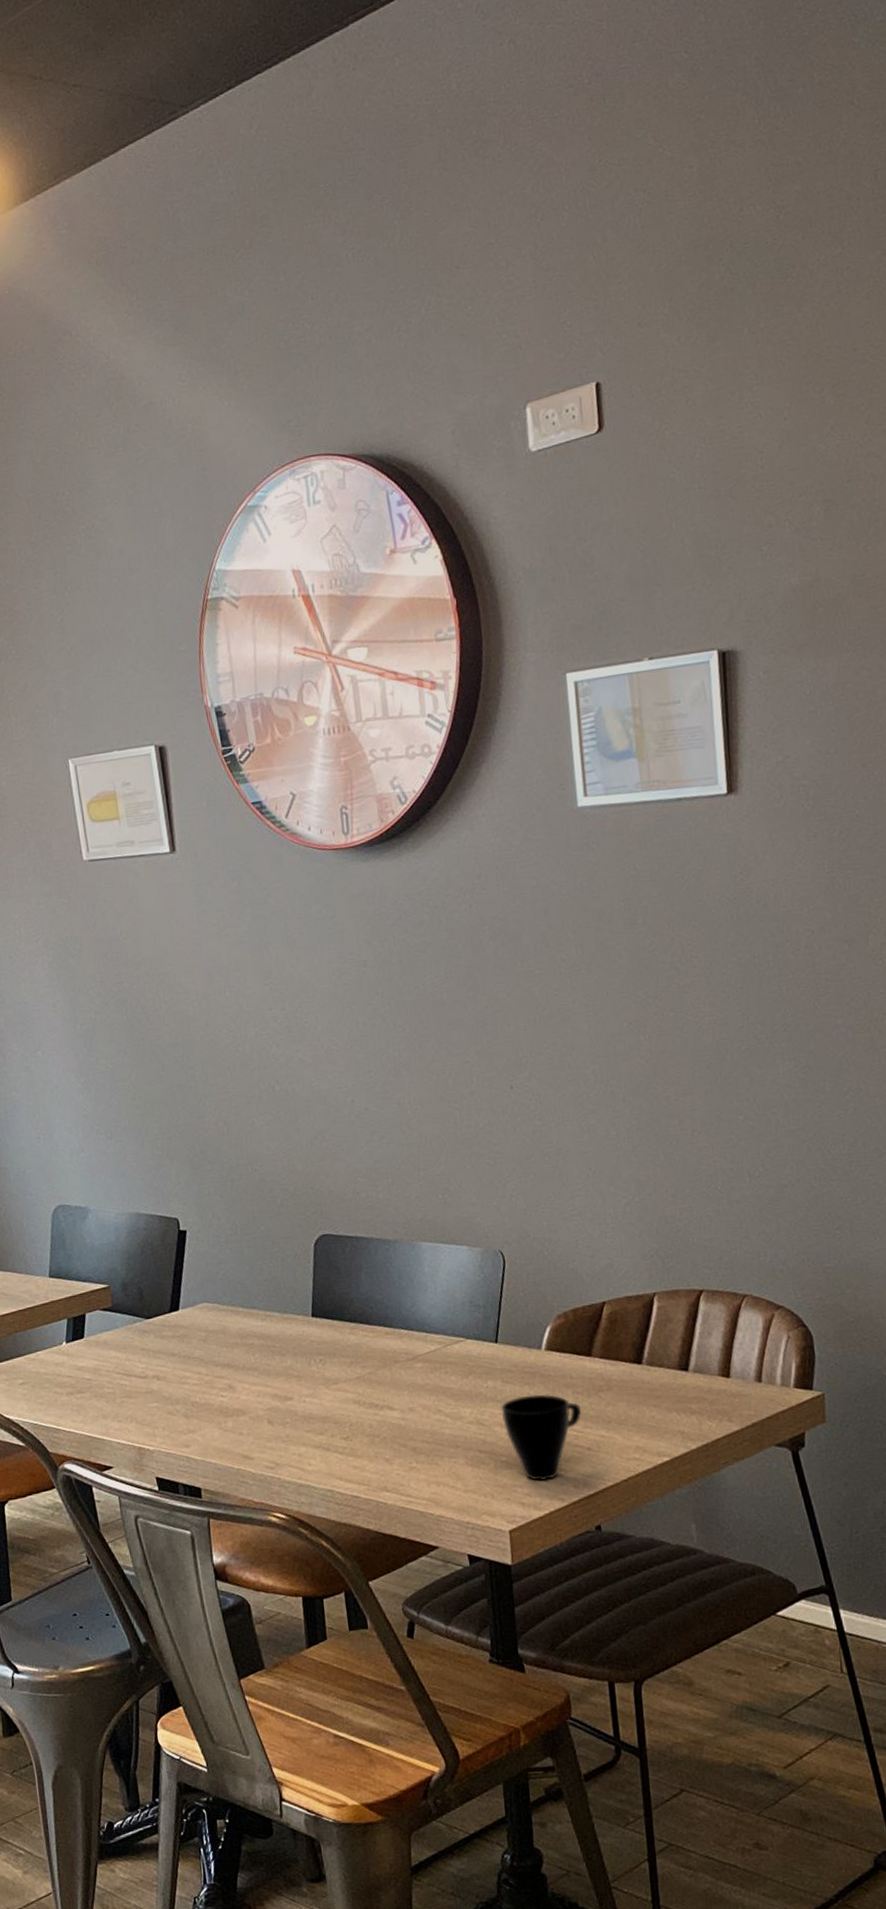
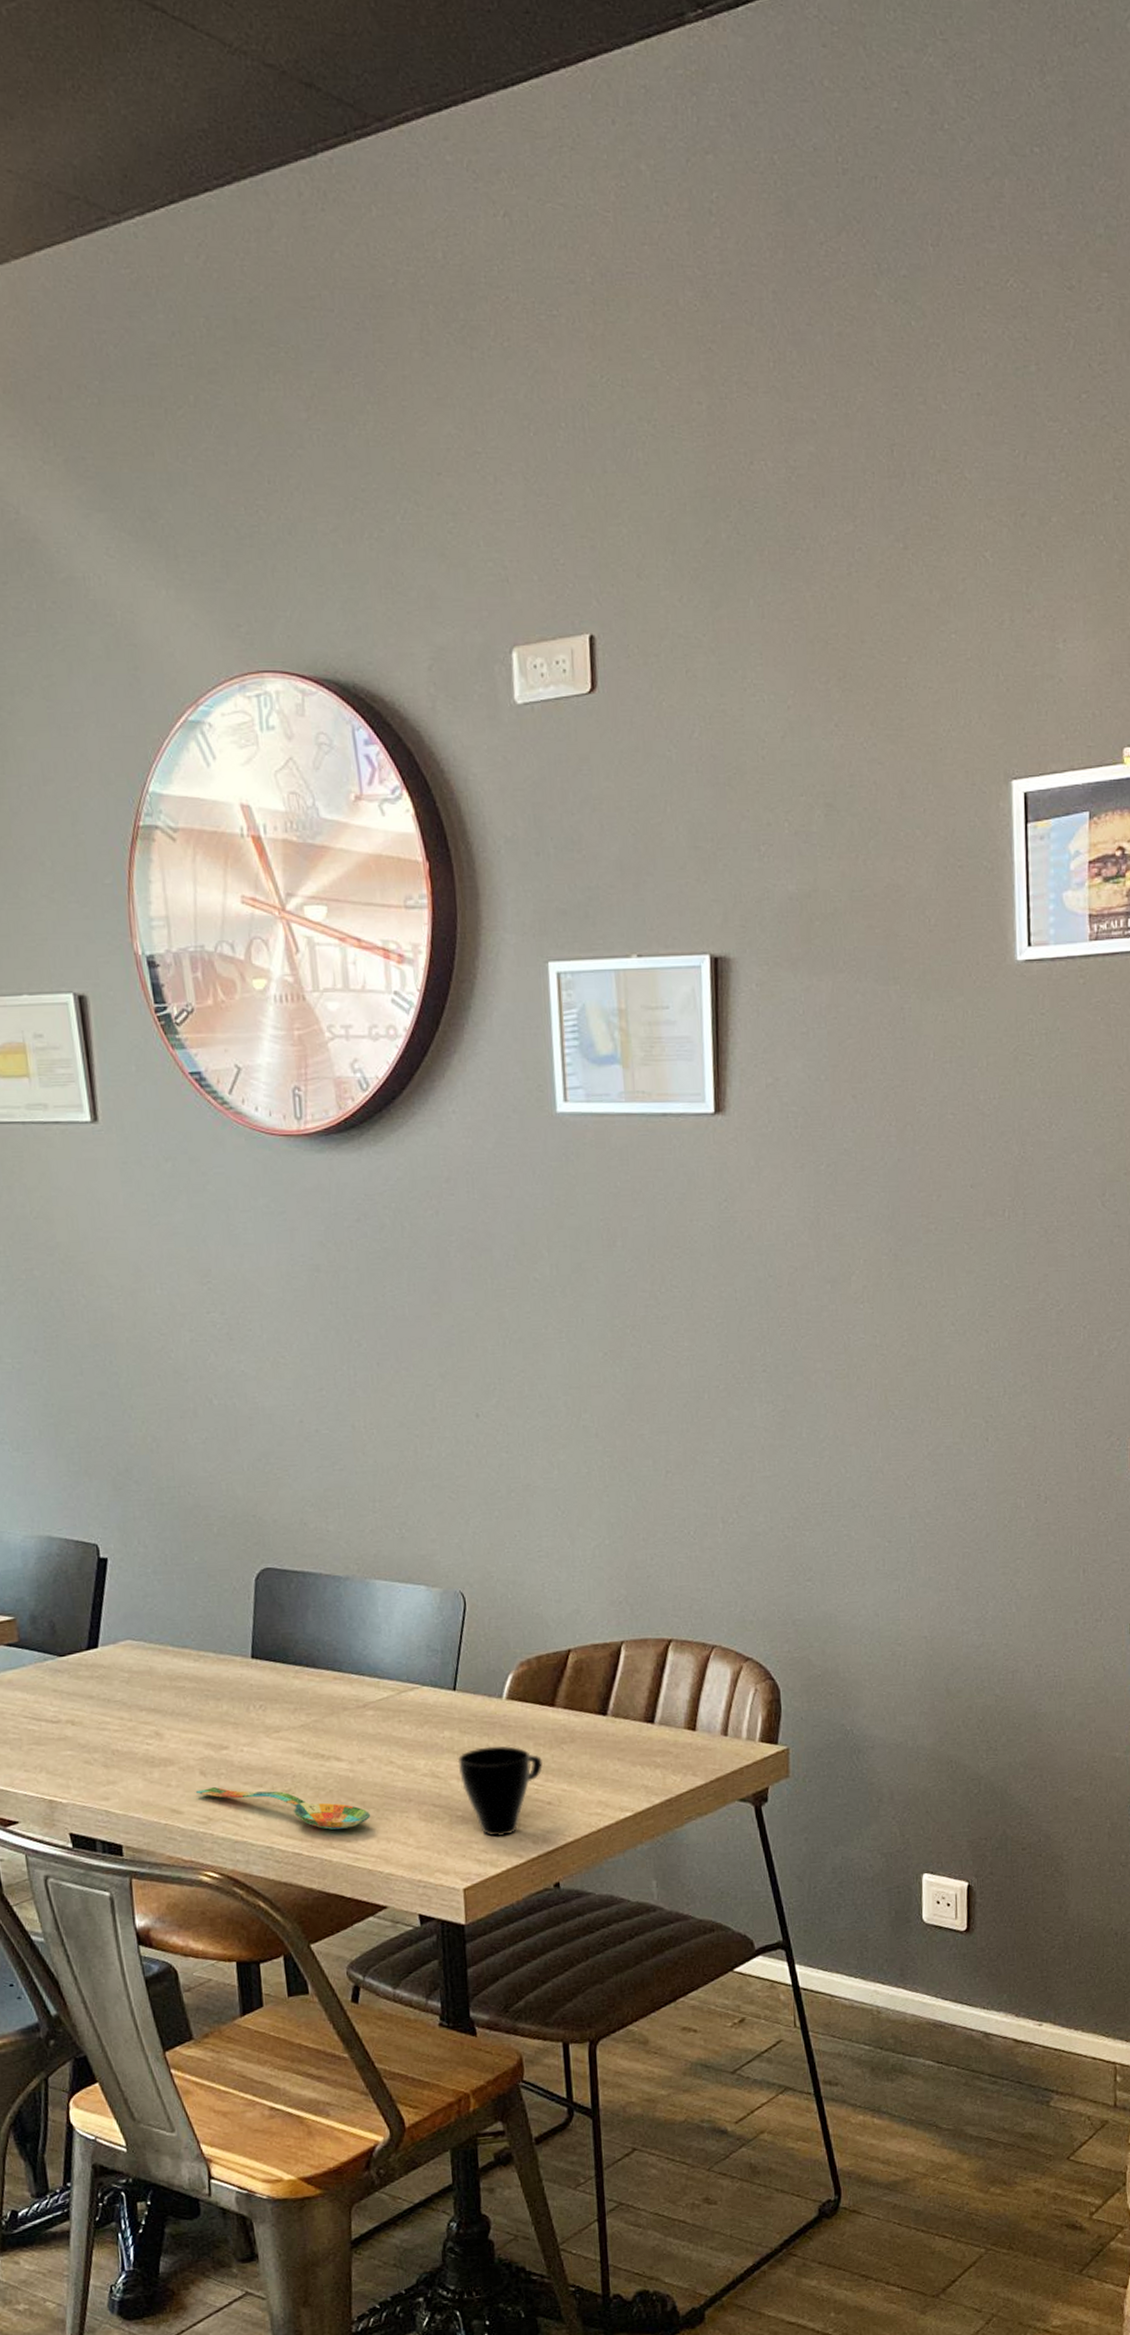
spoon: none [265,1435,422,1475] -> present [196,1787,371,1830]

